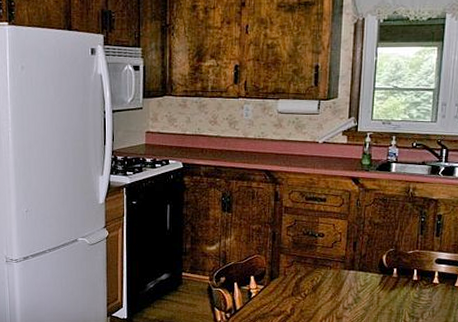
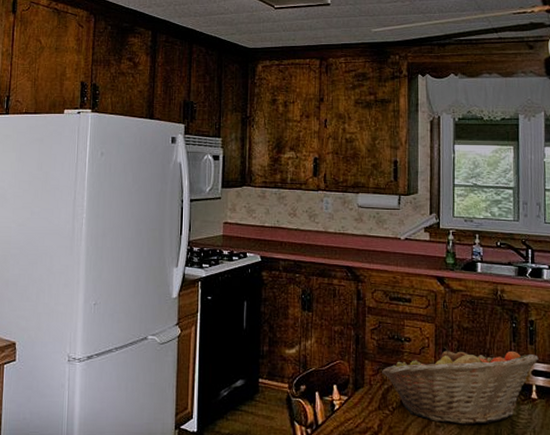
fruit basket: none [296,241,443,307] -> present [382,347,539,425]

